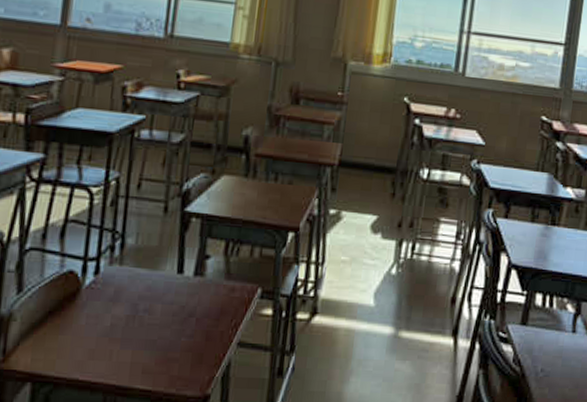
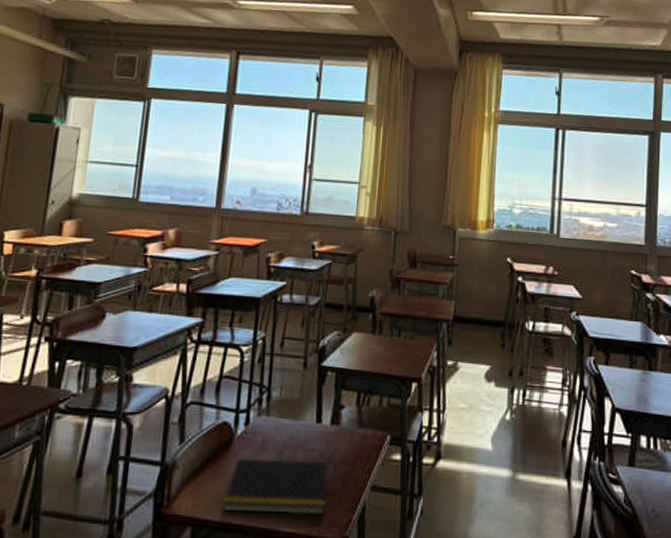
notepad: none [66,310,190,372] -> present [222,458,328,516]

